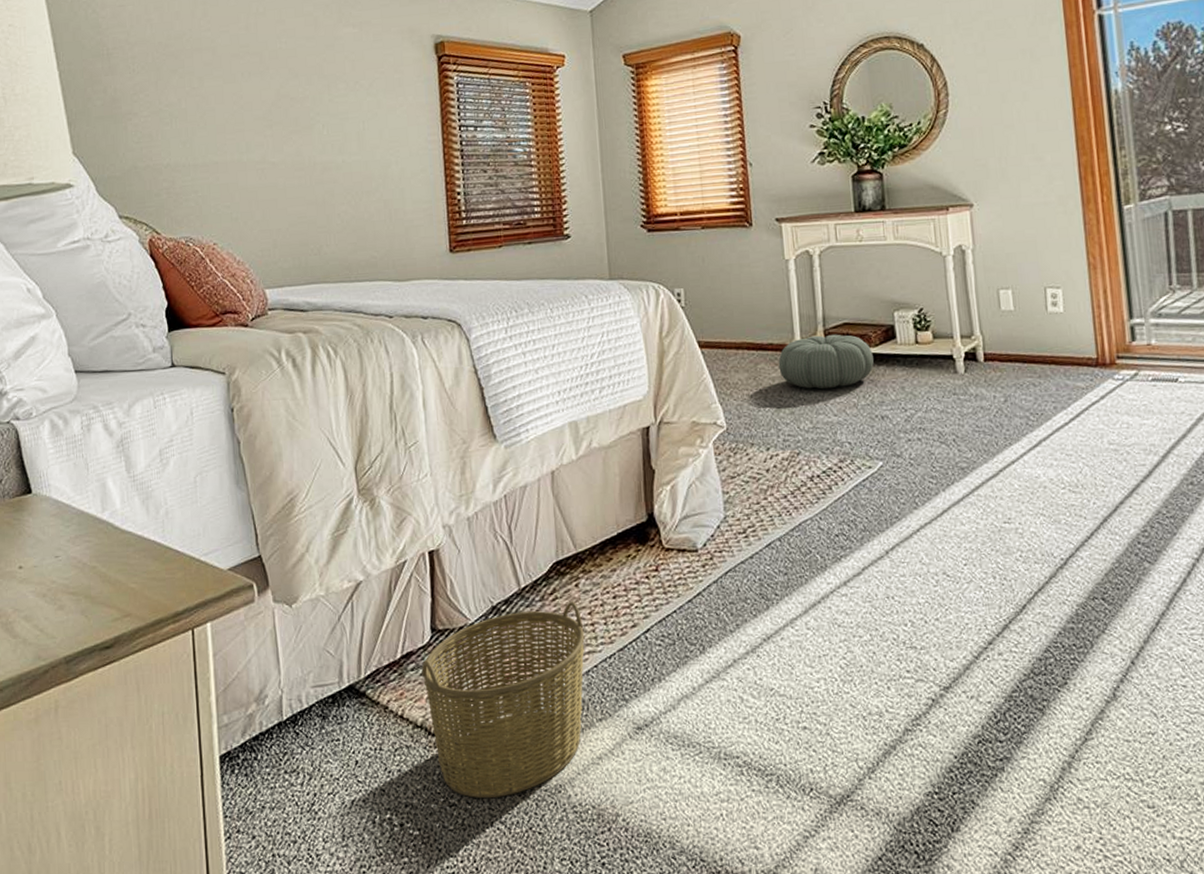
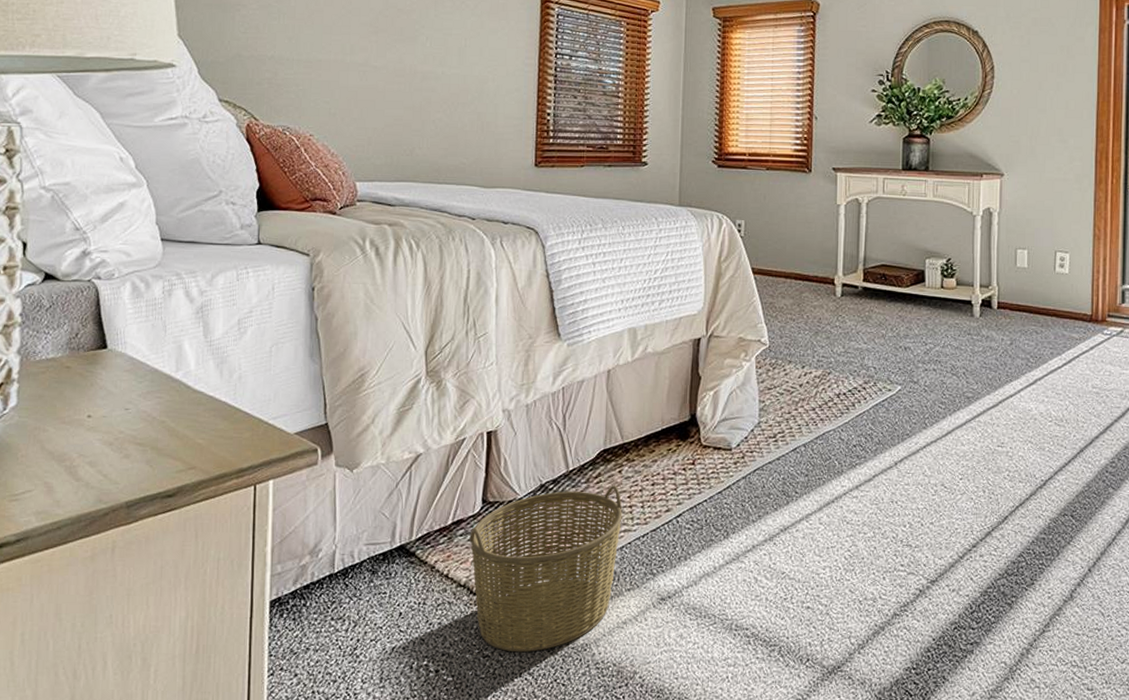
pouf: present [778,334,874,390] -> none [820,273,904,320]

